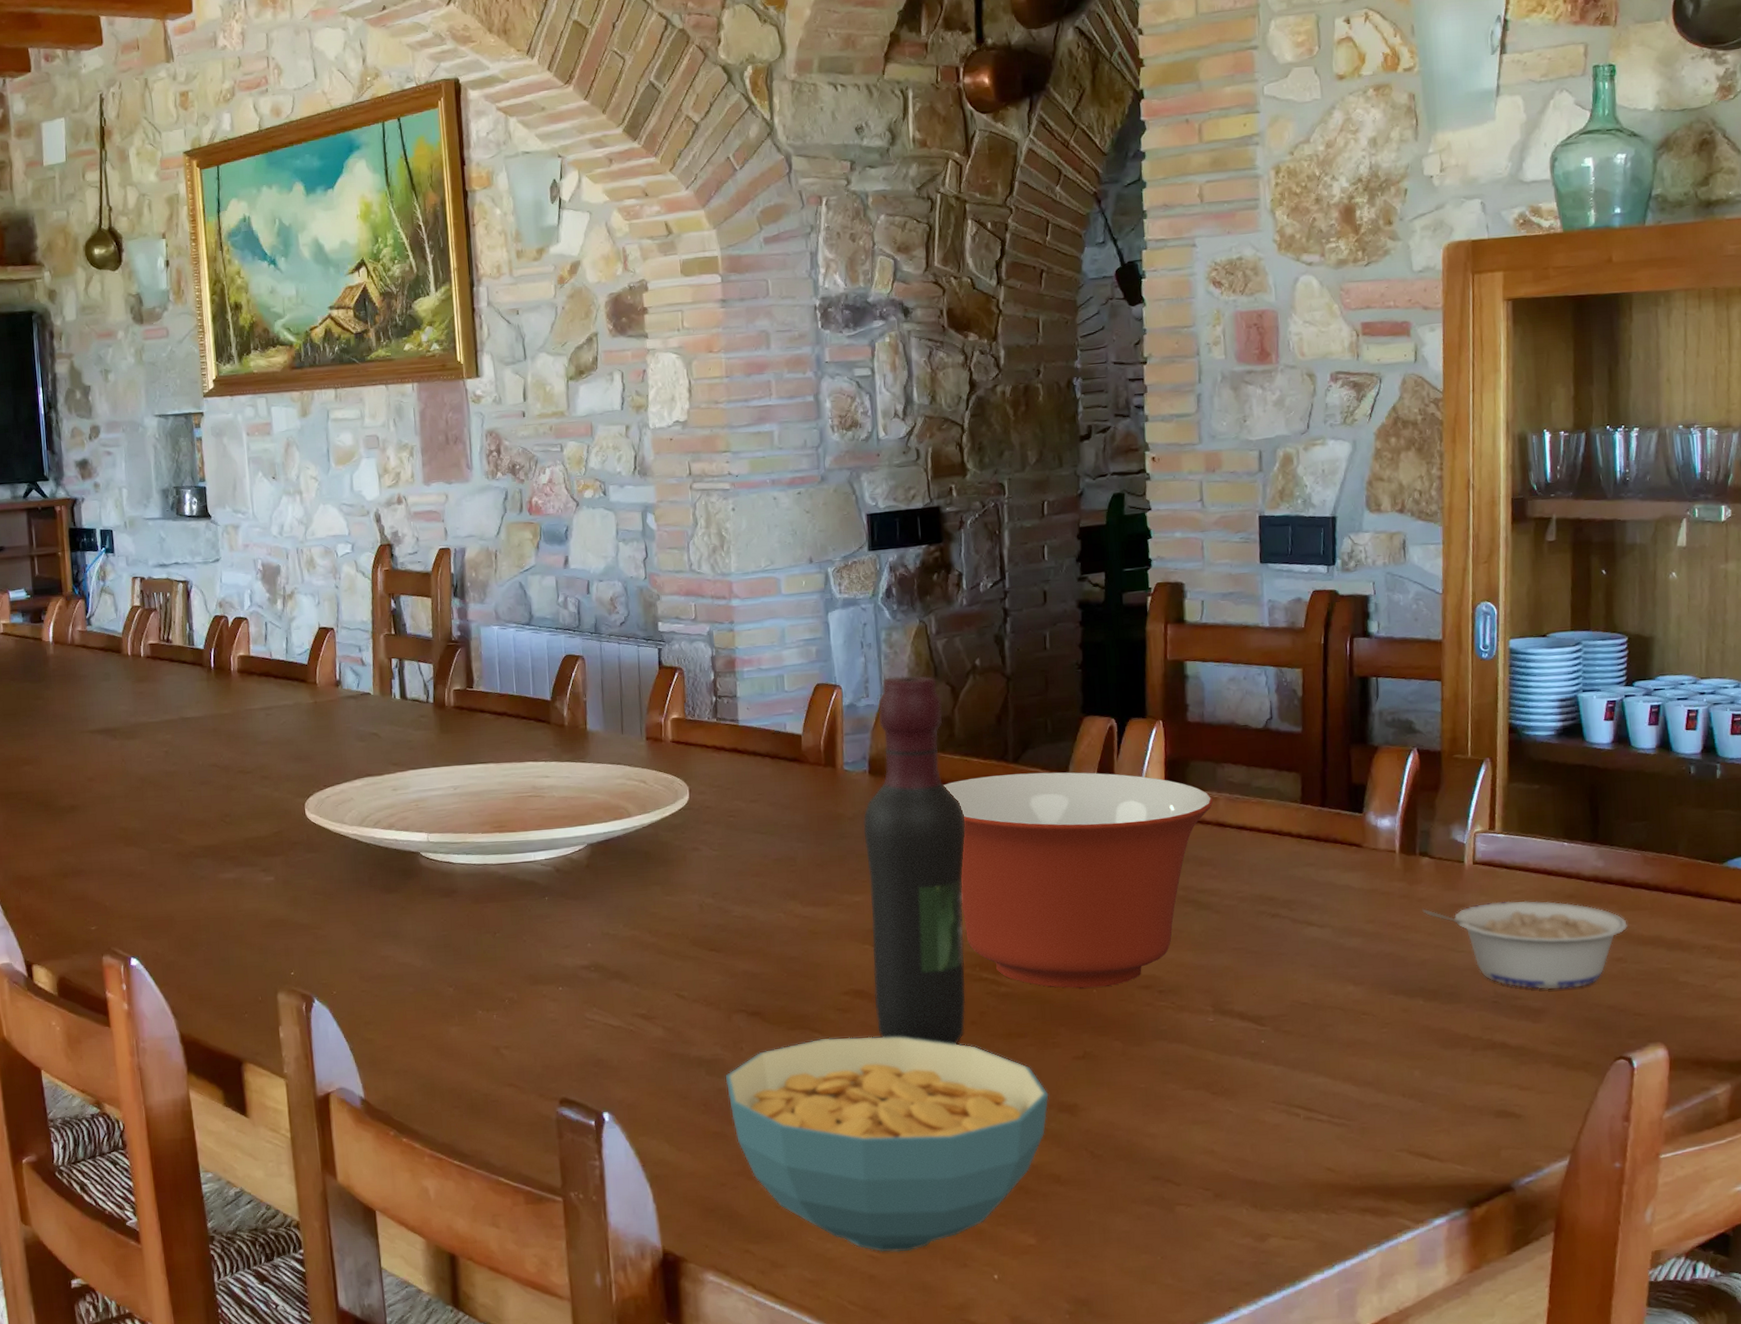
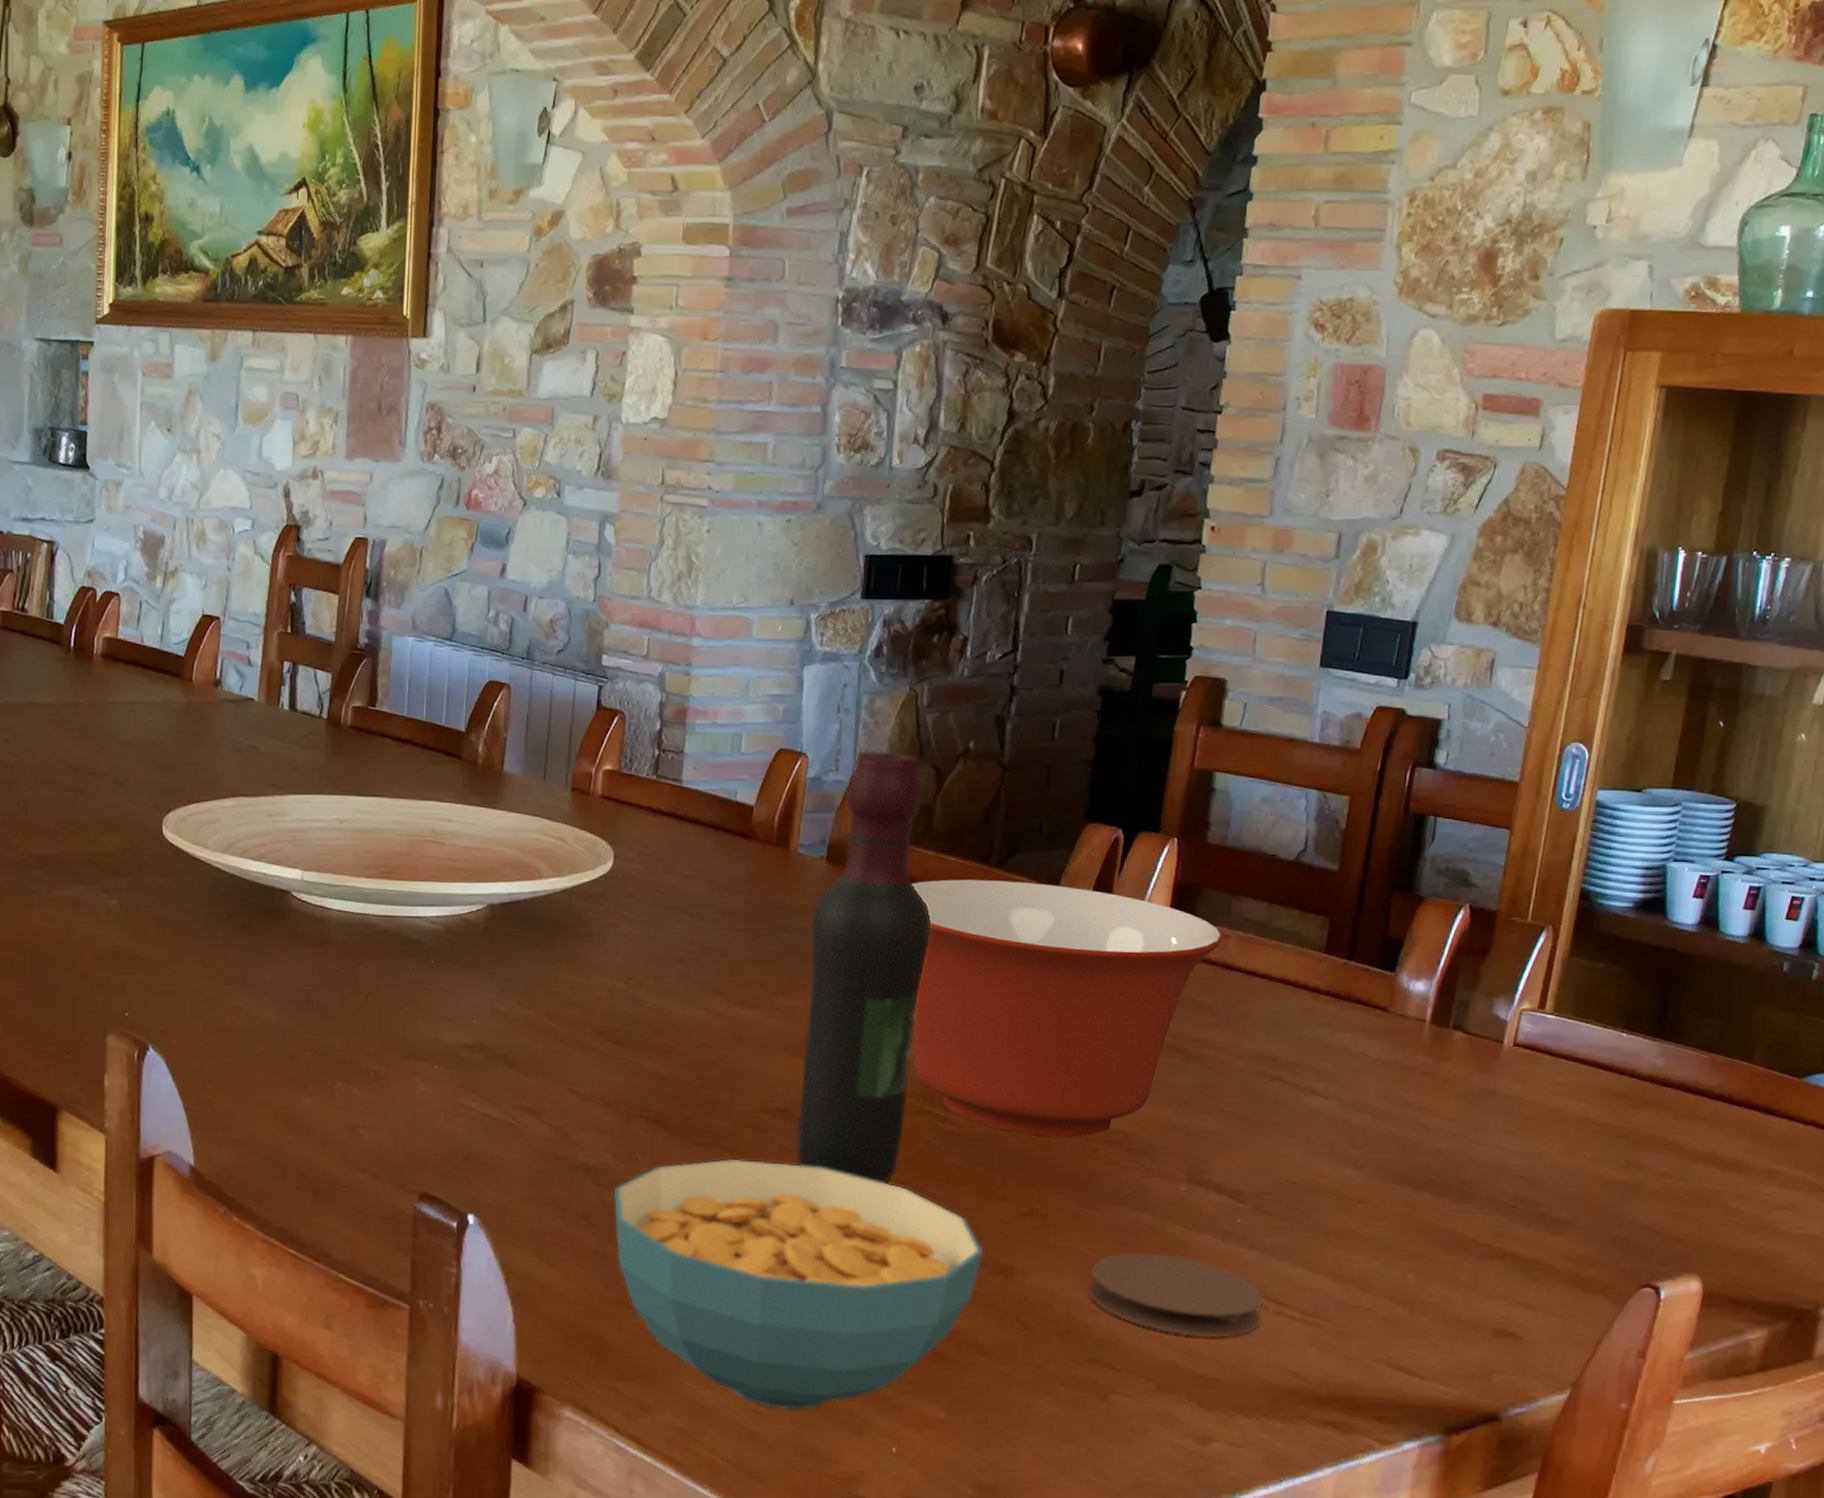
coaster: none [1142,1078,1295,1148] -> present [1088,1252,1264,1338]
legume: present [1422,900,1628,990] -> none [1446,1090,1680,1201]

